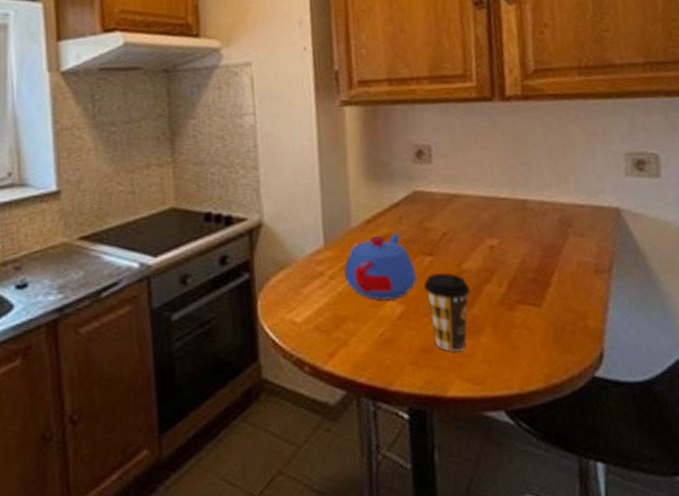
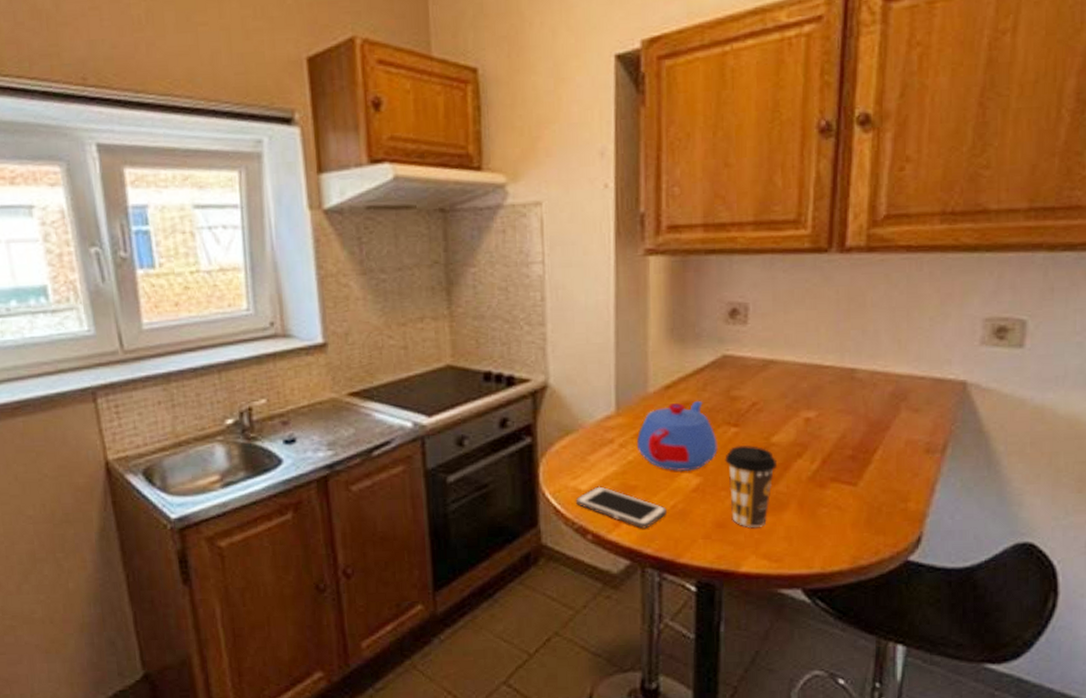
cell phone: none [292,317,376,358] -> present [575,486,667,529]

